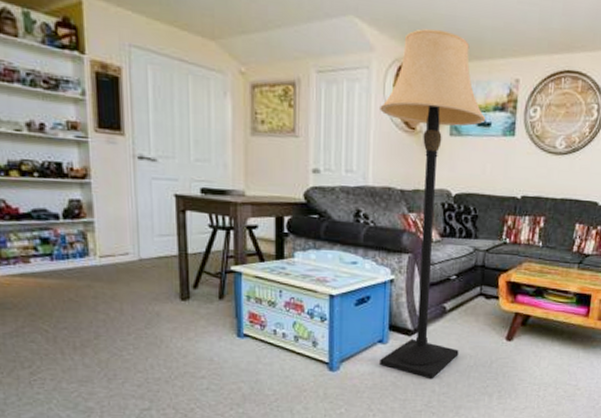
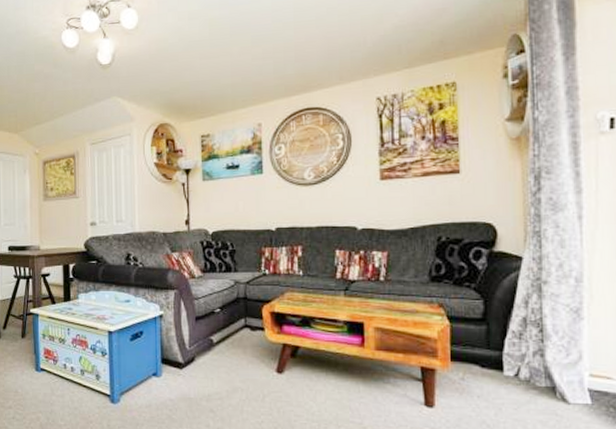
lamp: present [380,28,486,380] -> none [141,94,234,414]

